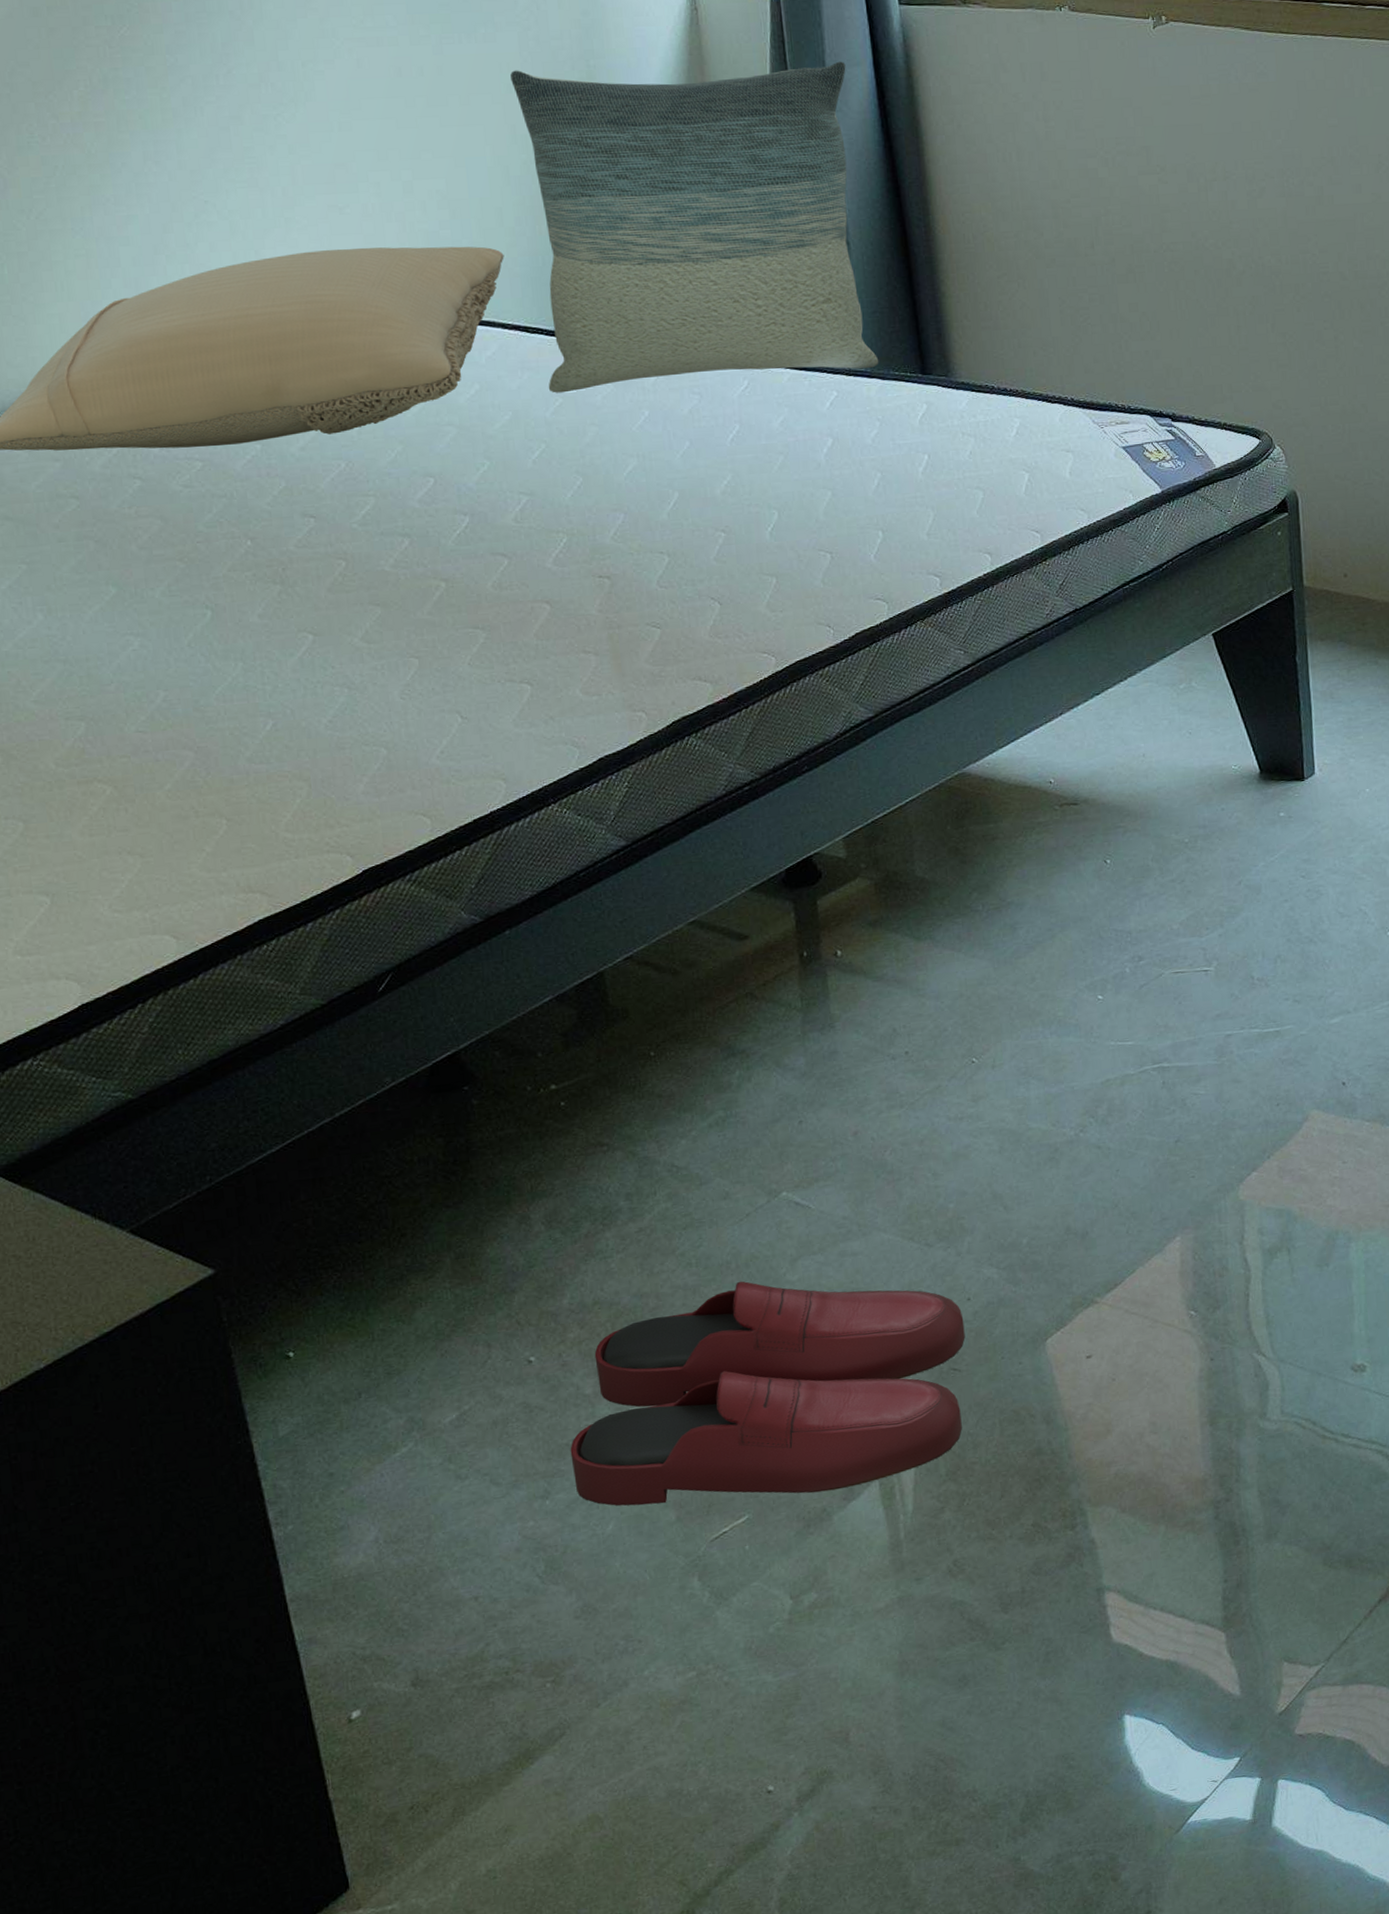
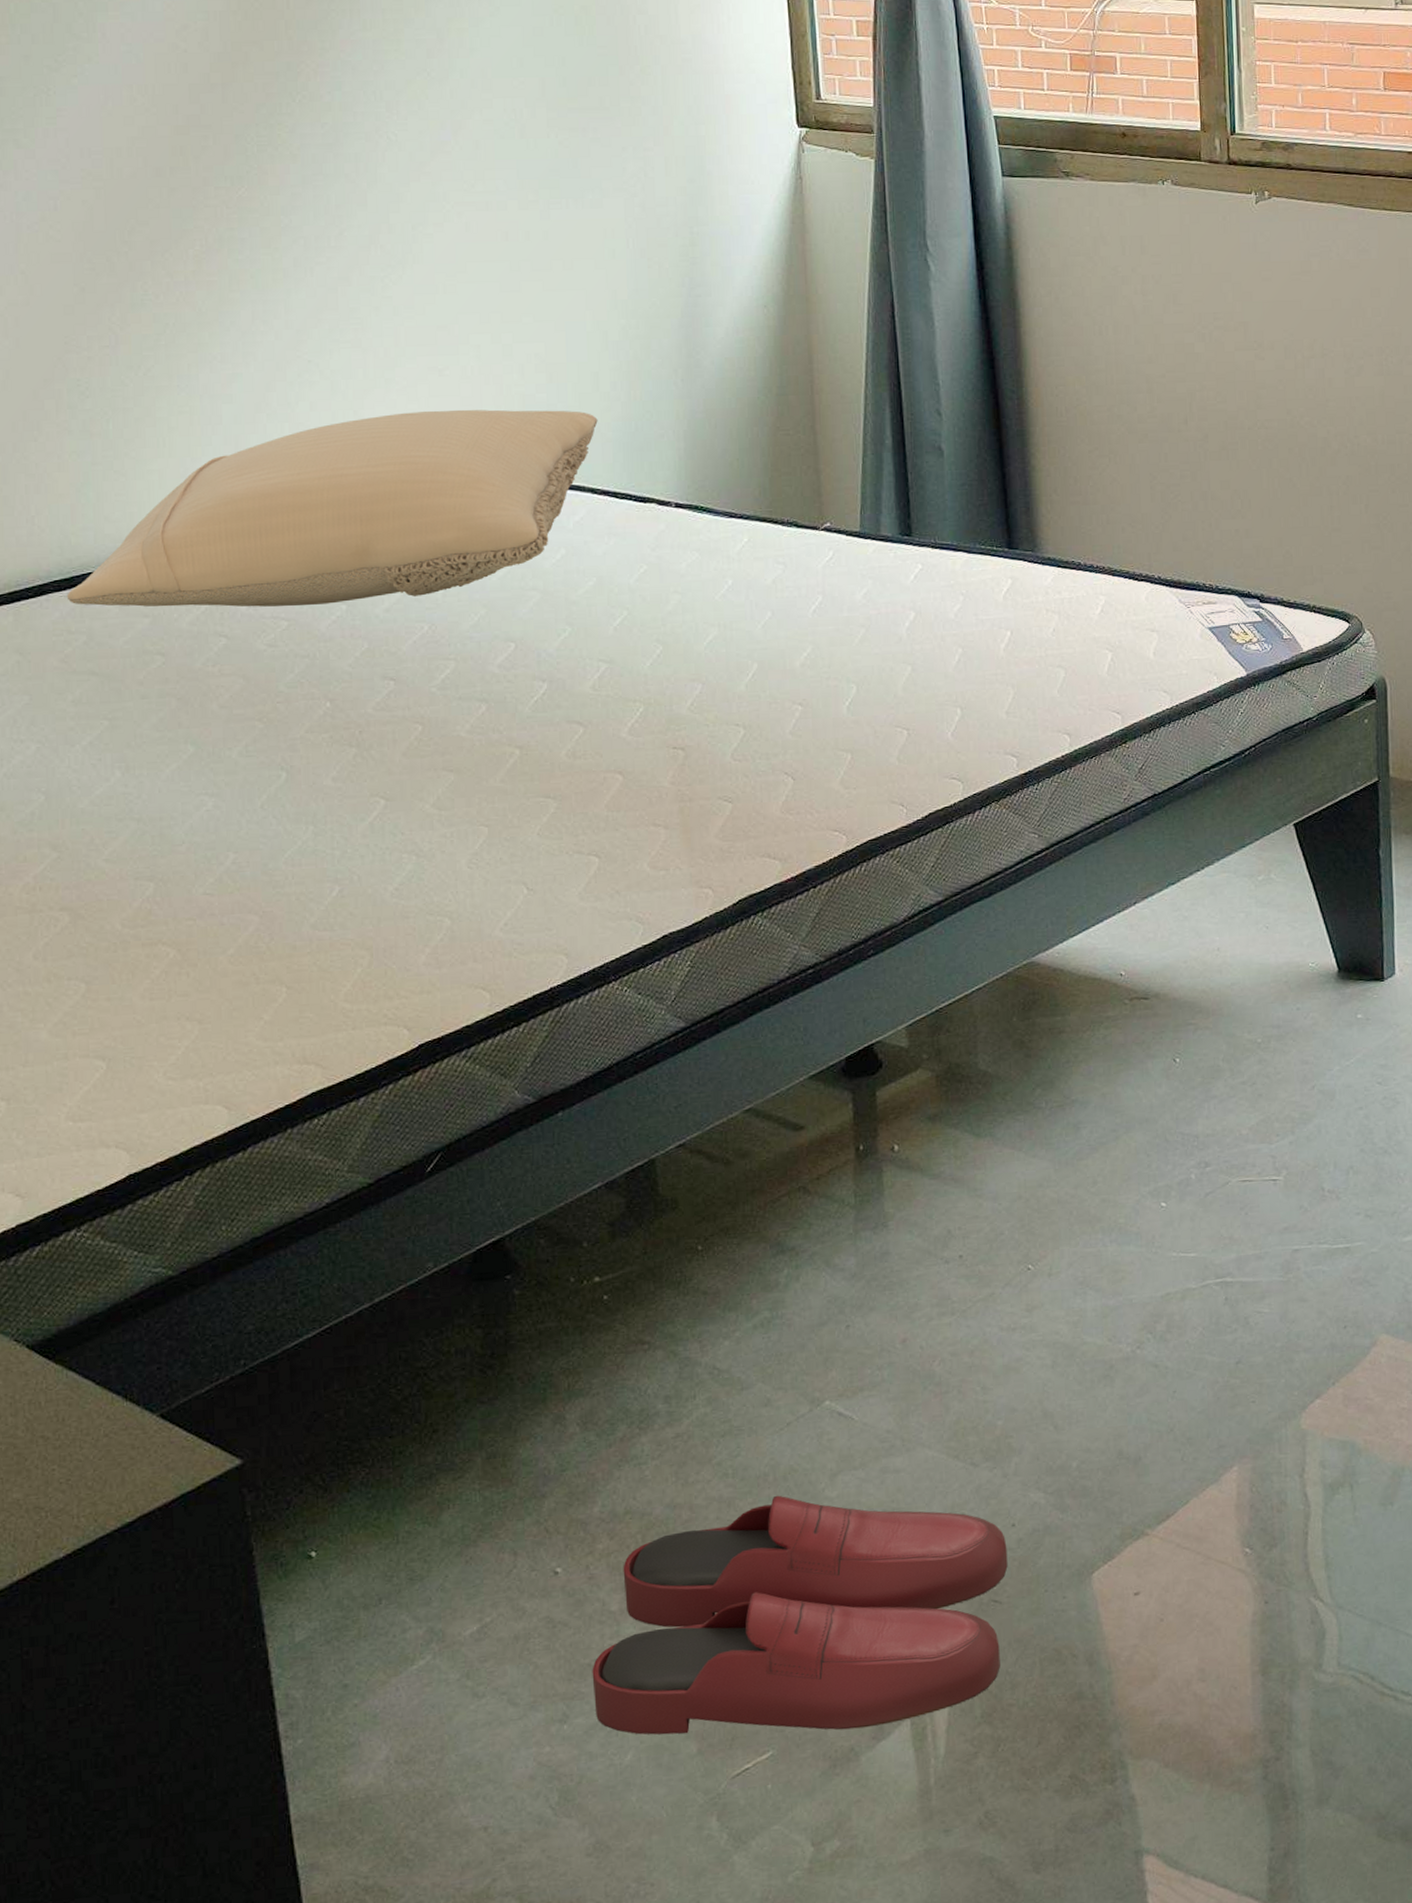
pillow: present [510,61,879,393] -> none [615,232,966,560]

